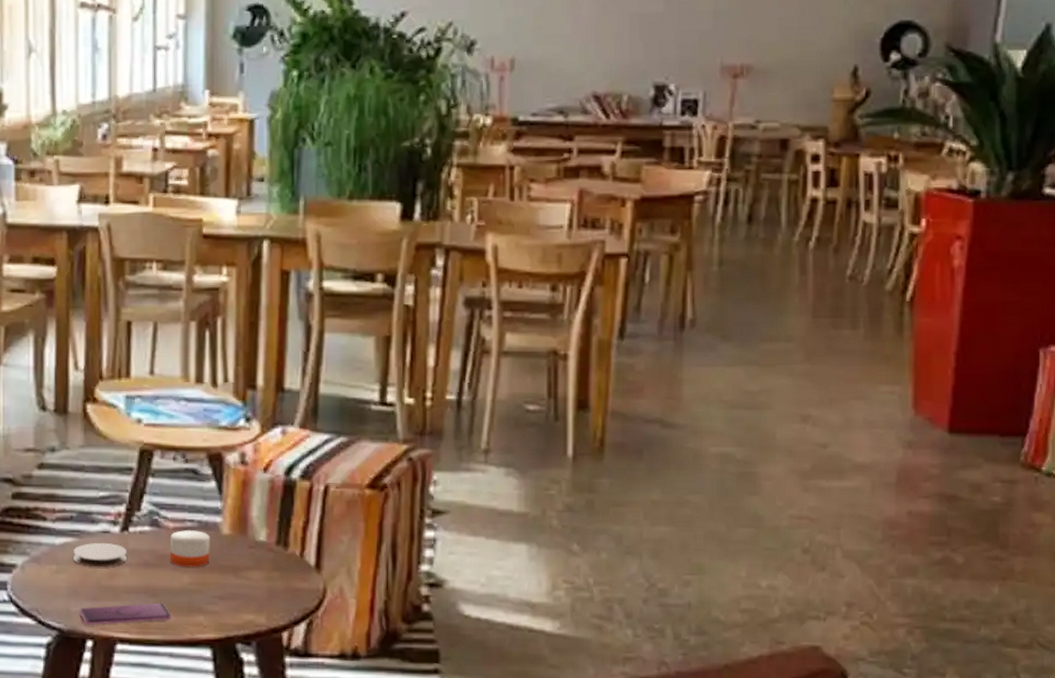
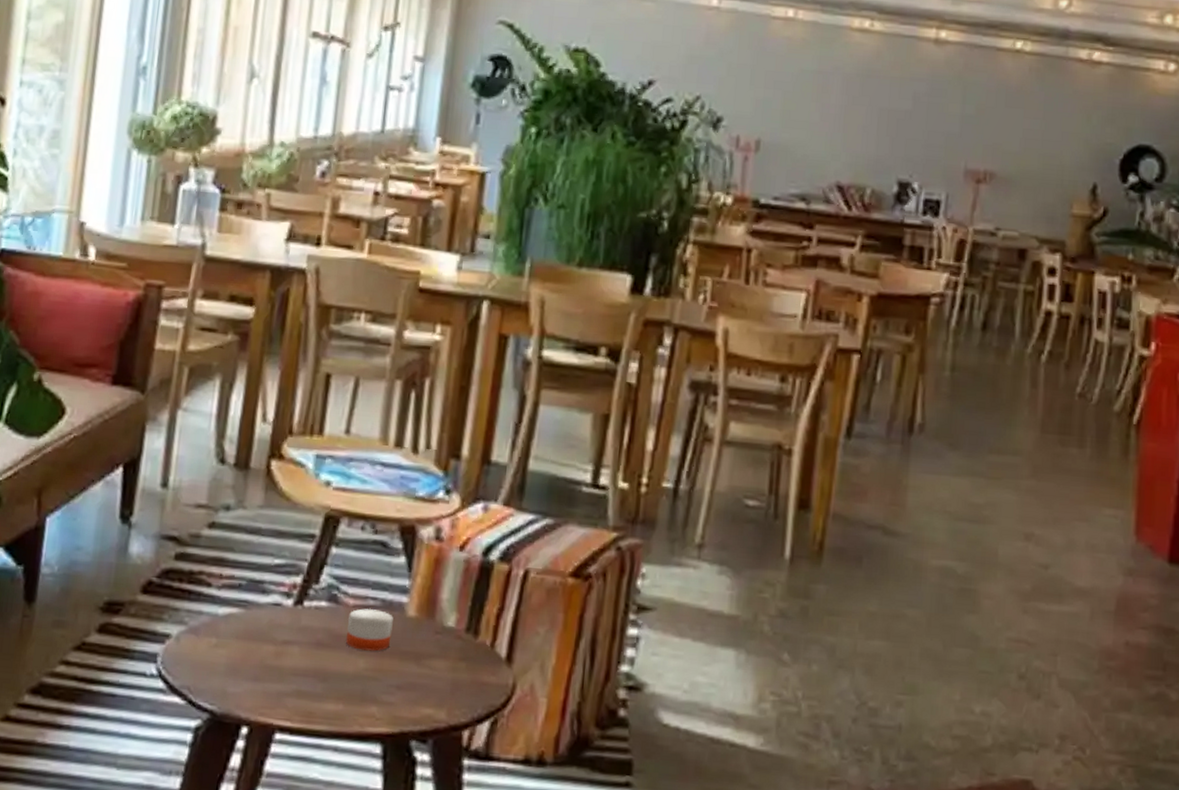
coaster: present [73,542,127,568] -> none [236,615,298,644]
smartphone: present [79,602,172,626] -> none [237,687,341,710]

